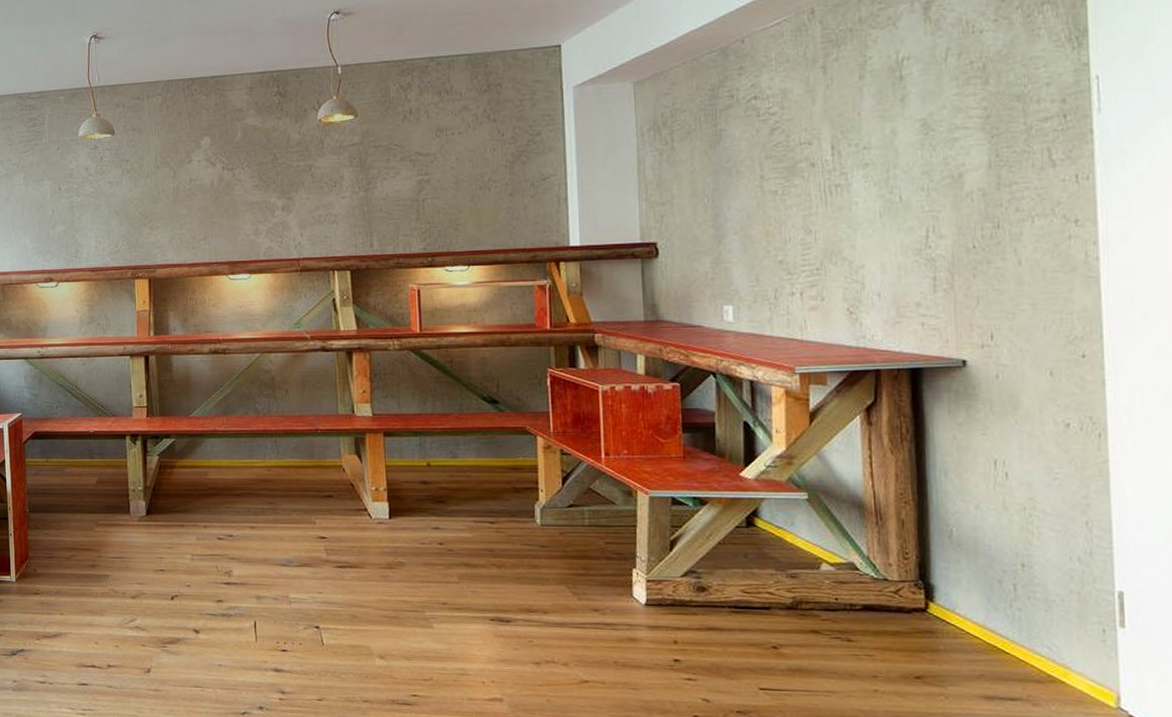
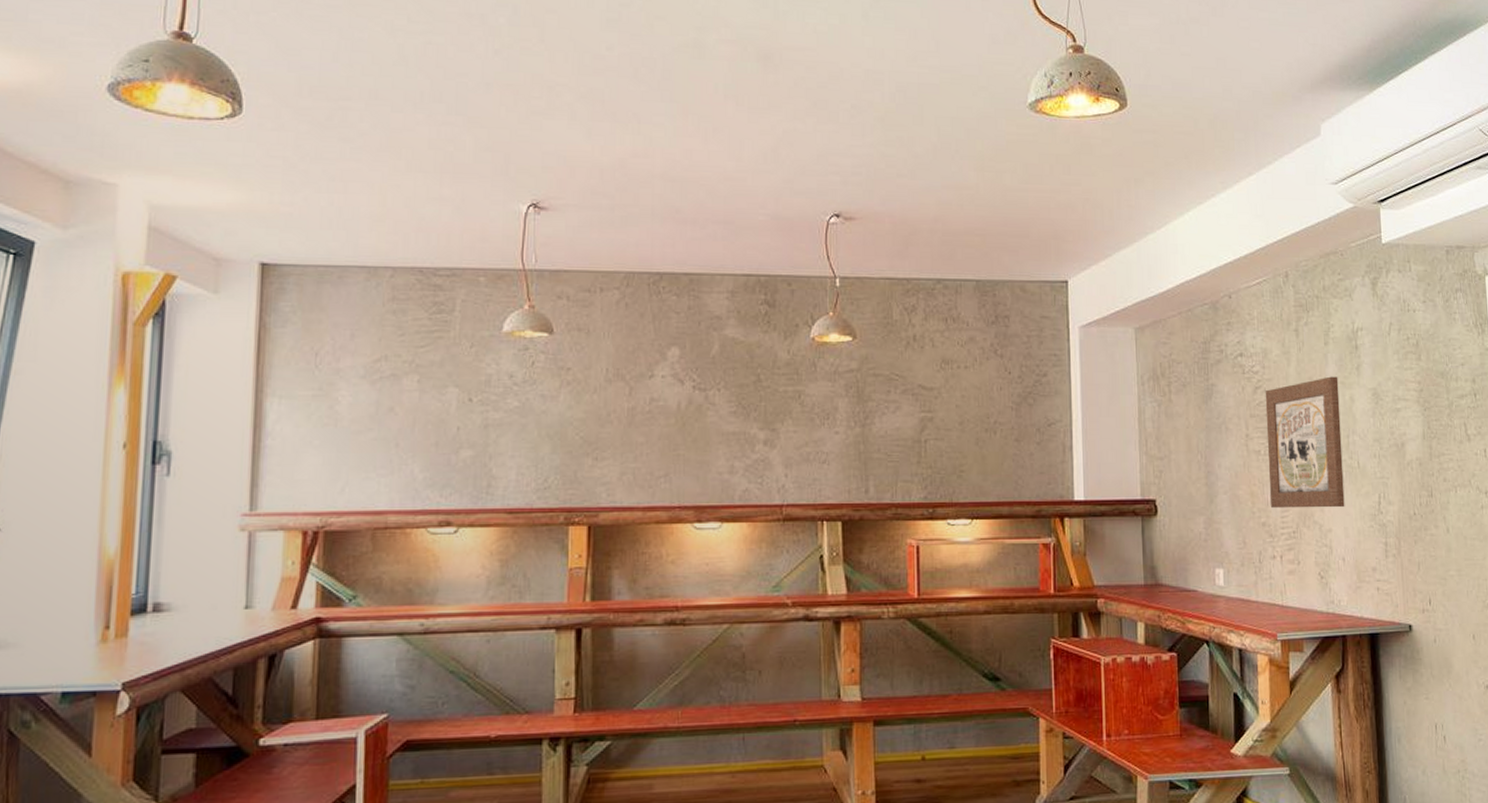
wall art: none [783,110,882,247] -> present [1265,376,1345,509]

